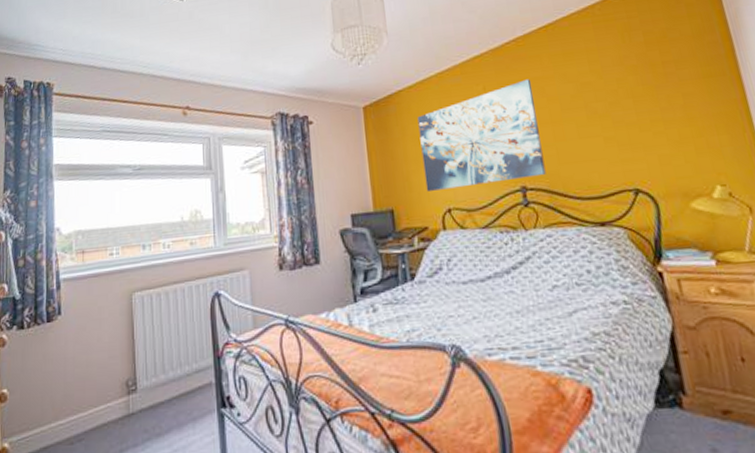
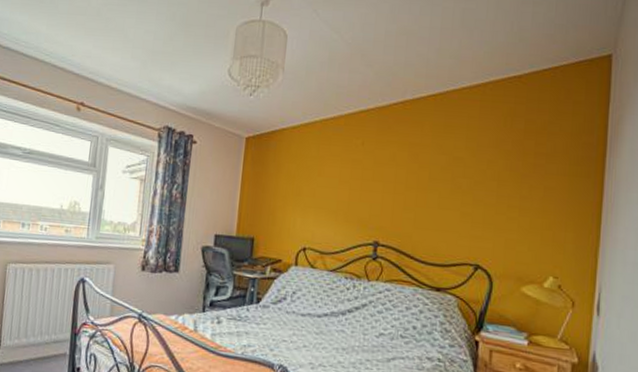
wall art: present [417,79,546,191] -> none [288,142,409,235]

